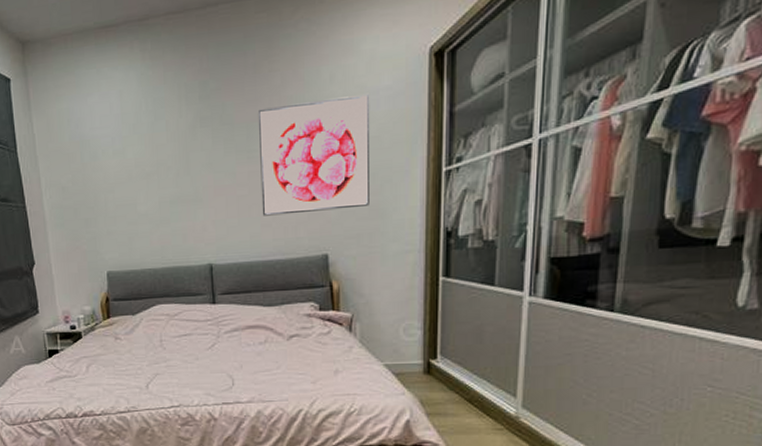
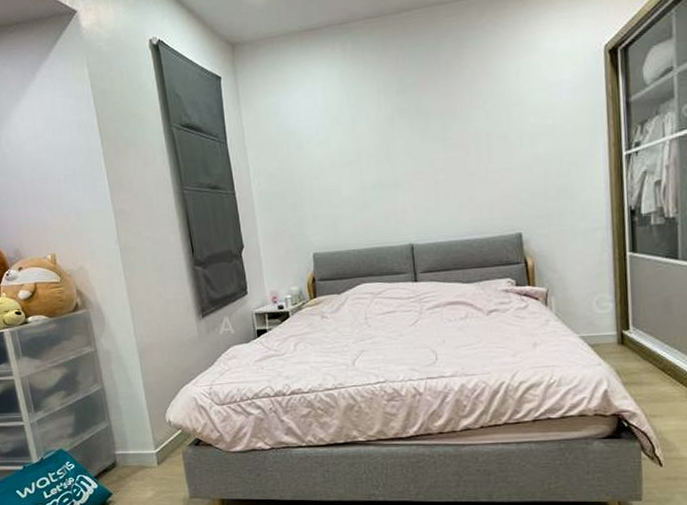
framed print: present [257,94,370,216] -> none [451,87,558,199]

